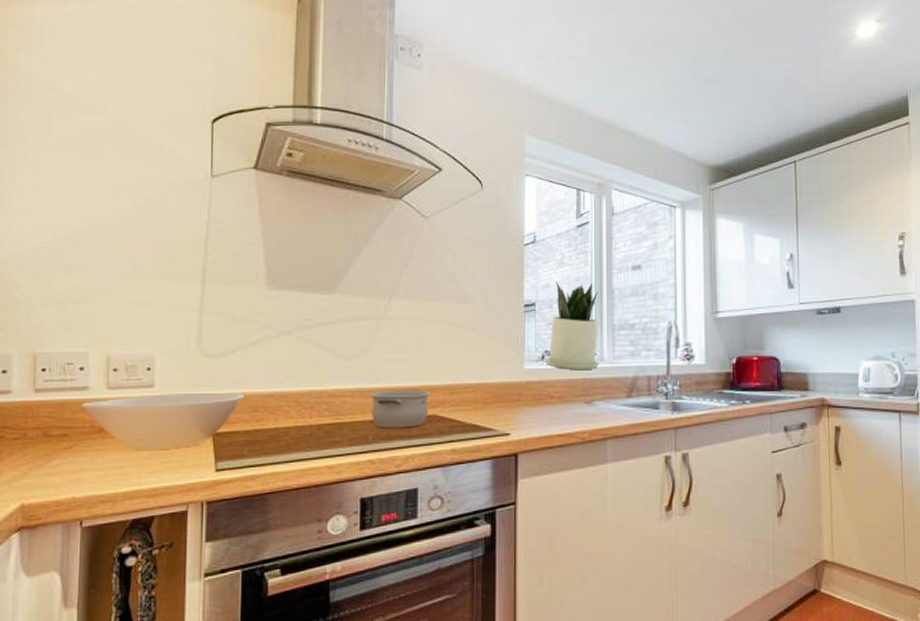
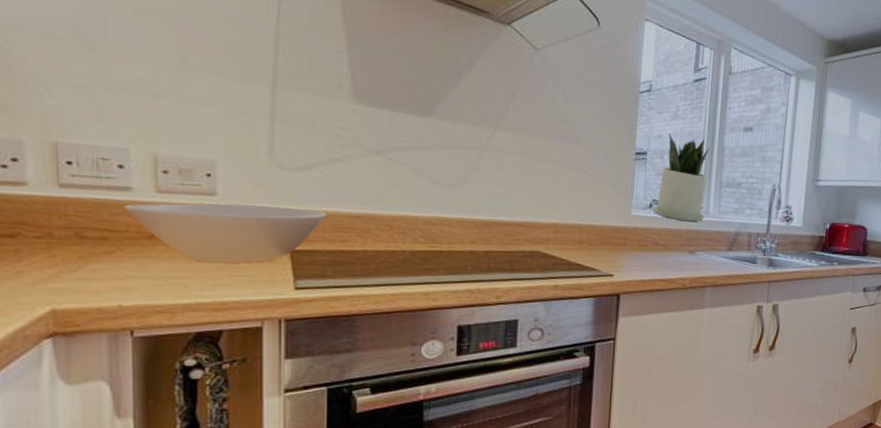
cooking pot: present [370,391,430,430] -> none [469,223,534,263]

